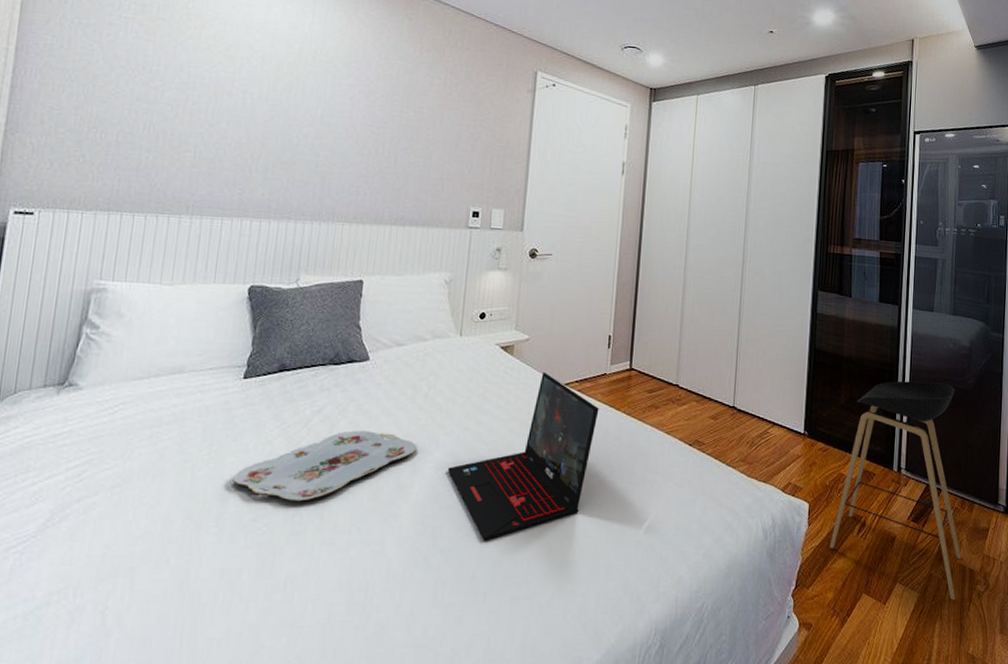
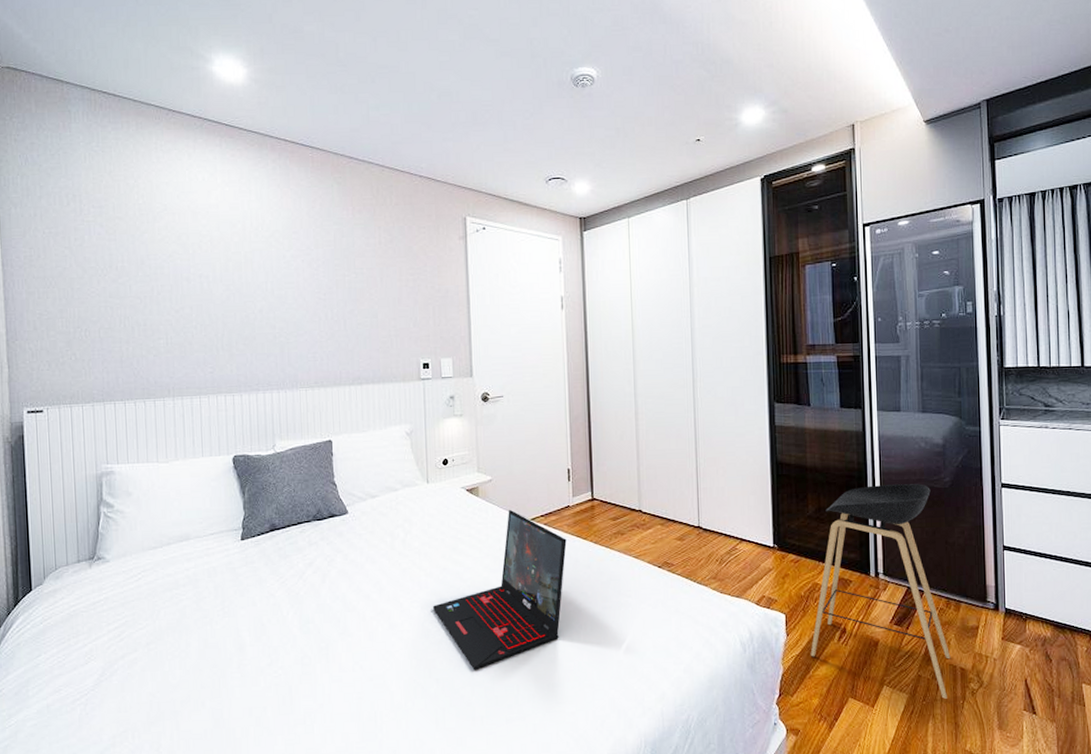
serving tray: present [233,430,417,502] -> none [246,578,402,646]

